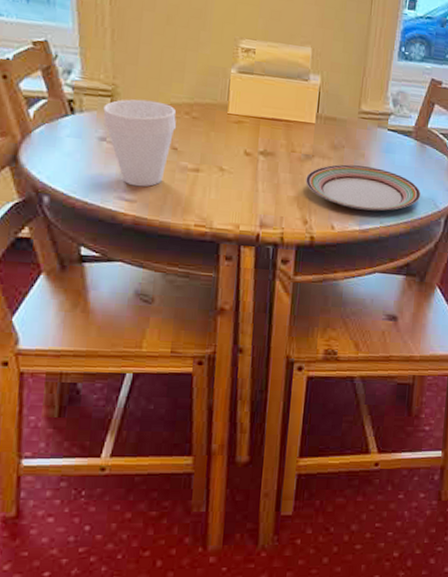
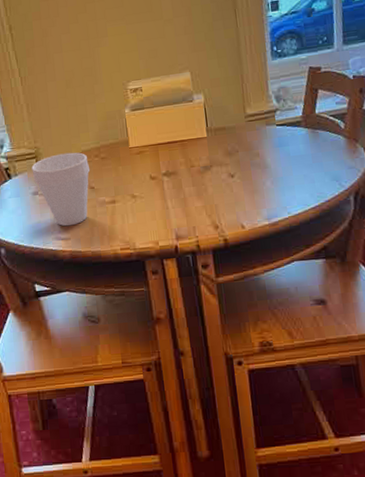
plate: present [306,164,421,211] -> none [209,162,324,206]

